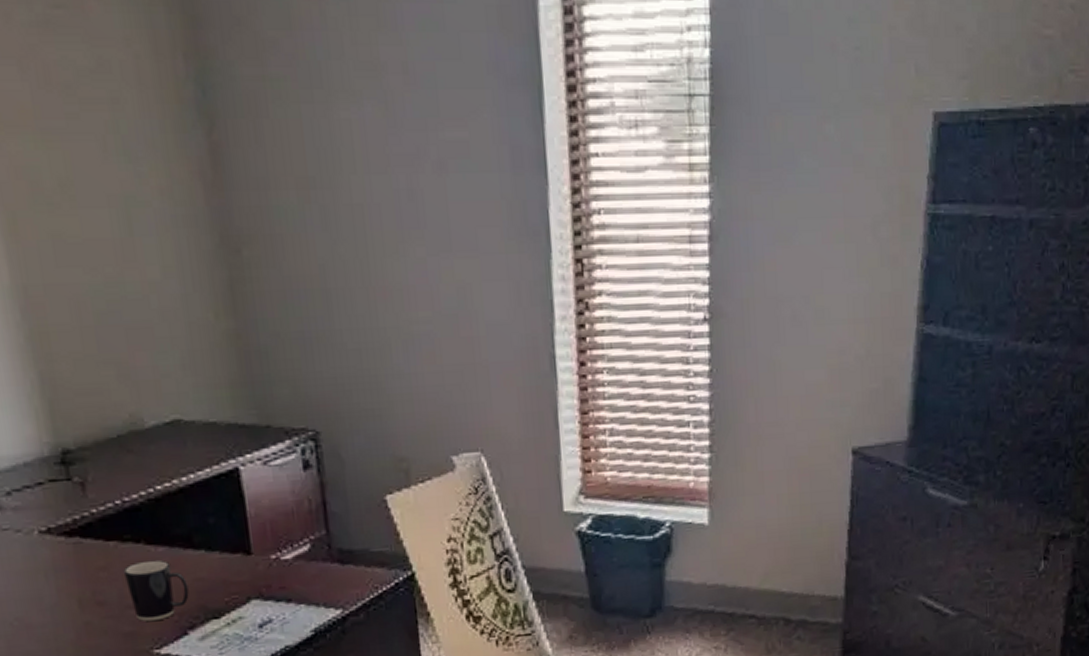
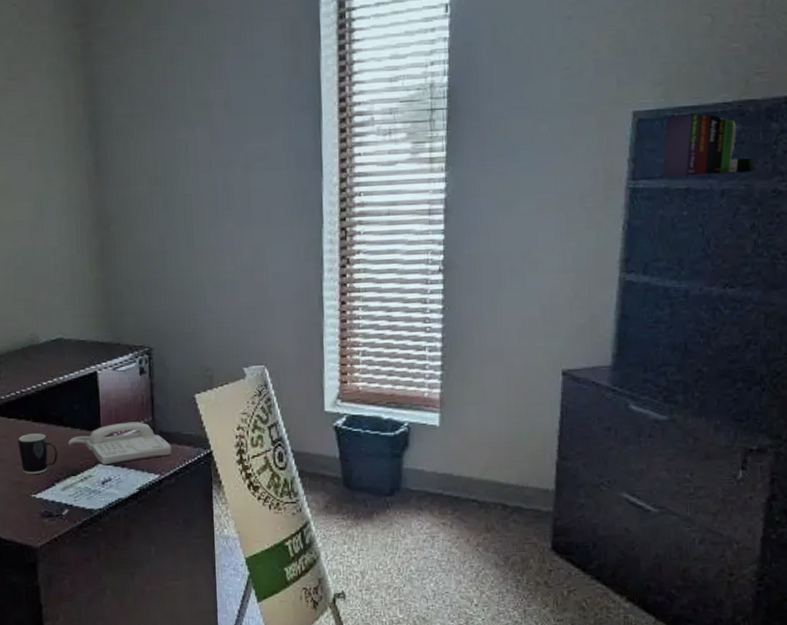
telephone: none [203,537,358,600] -> present [68,422,172,465]
books: none [966,108,1066,201] -> present [662,105,755,177]

